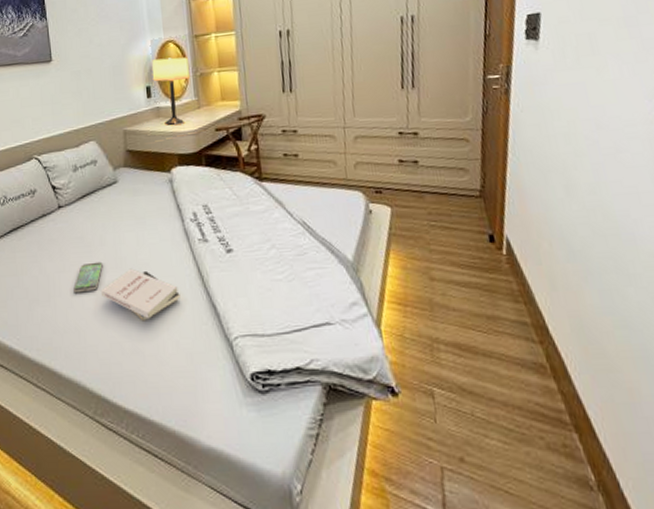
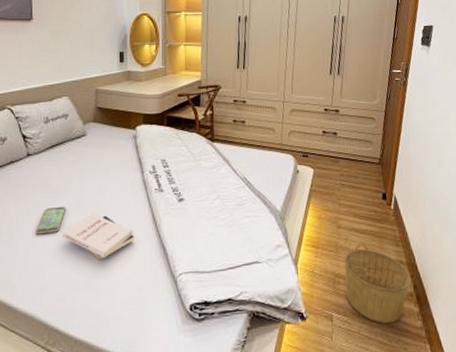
table lamp: present [152,57,190,126] -> none [126,29,159,89]
basket: none [443,299,543,405] -> present [344,243,412,324]

